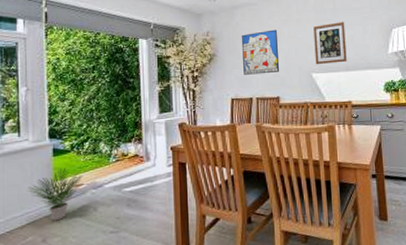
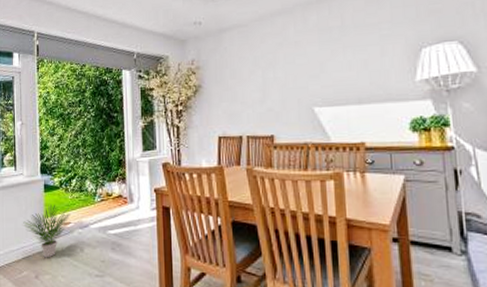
wall art: present [241,29,280,75] -> none [229,54,275,109]
wall art: present [313,22,347,65] -> none [315,42,359,97]

